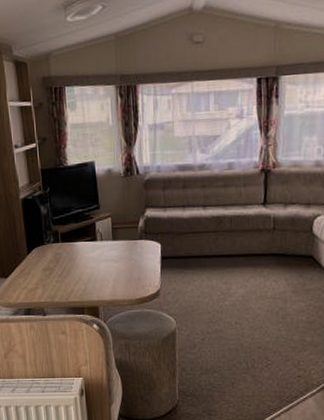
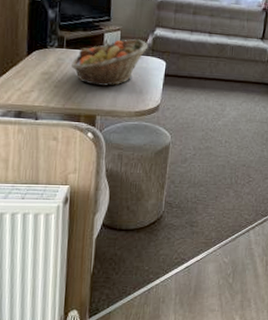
fruit basket: none [69,223,141,277] -> present [72,38,148,87]

